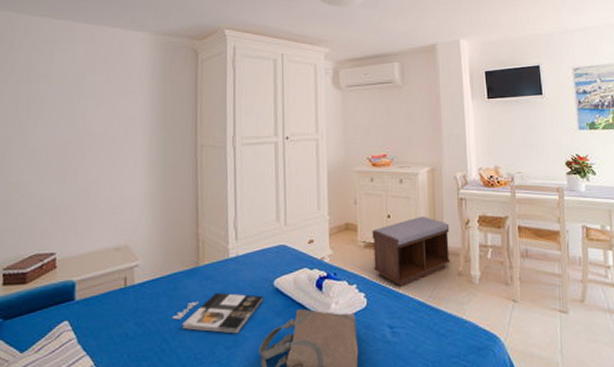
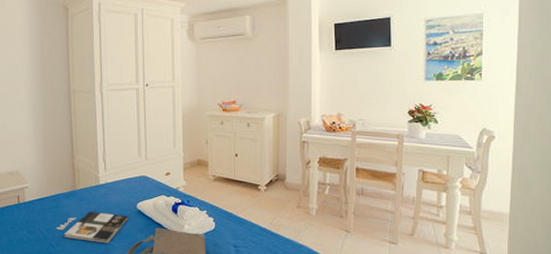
bench: present [372,217,451,287] -> none [221,156,291,214]

